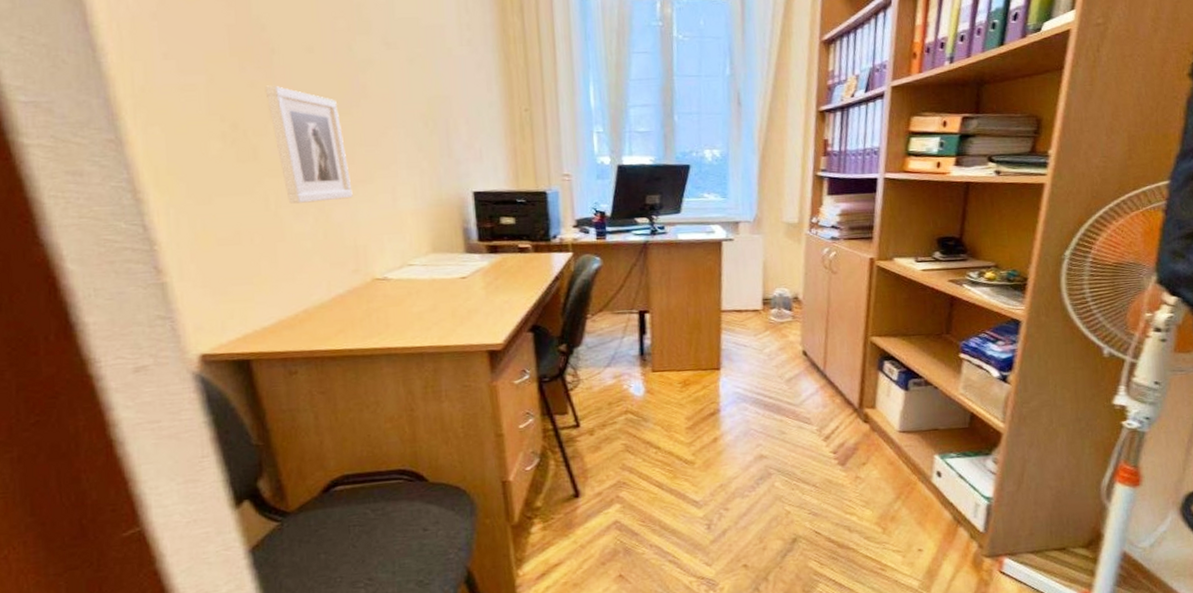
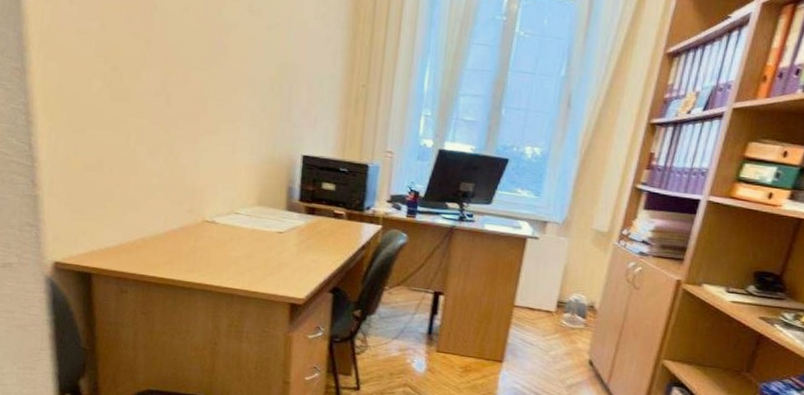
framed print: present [265,85,353,204] -> none [144,36,201,146]

